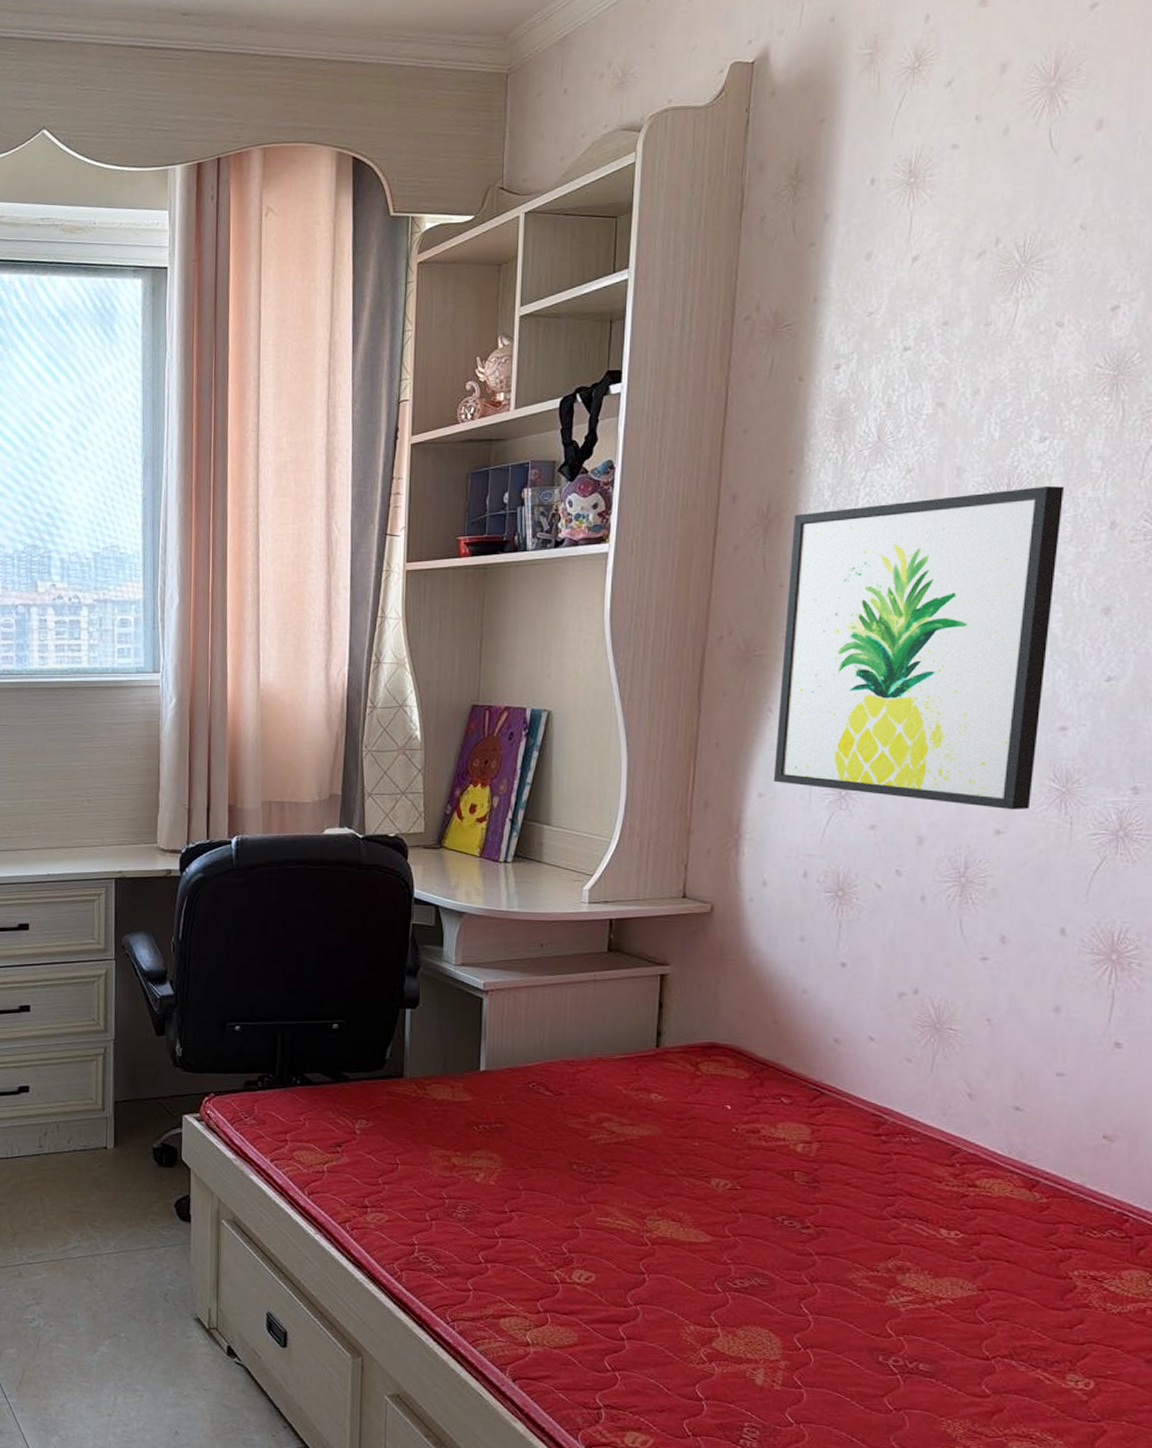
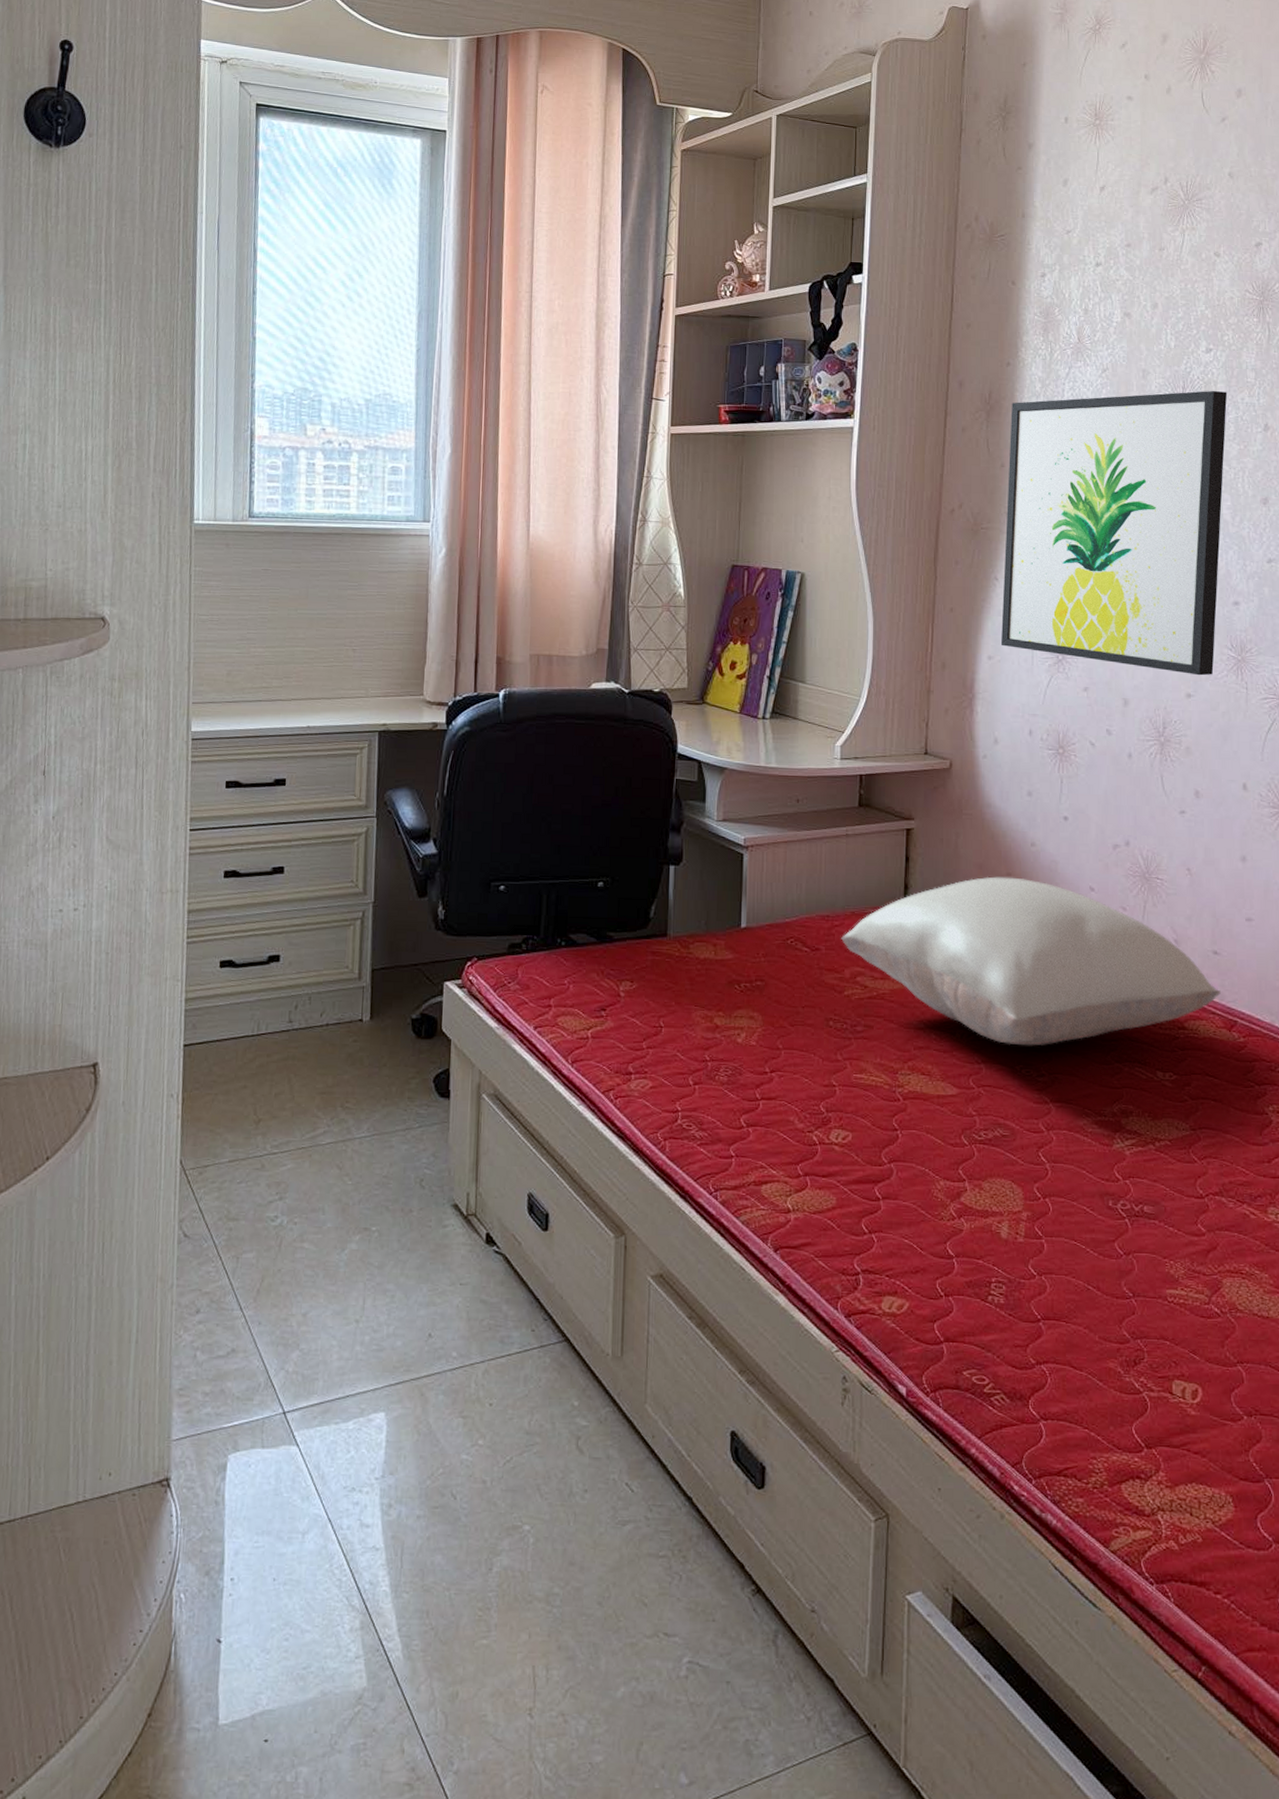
pillow: none [587,1024,1021,1198] -> present [841,876,1221,1046]

